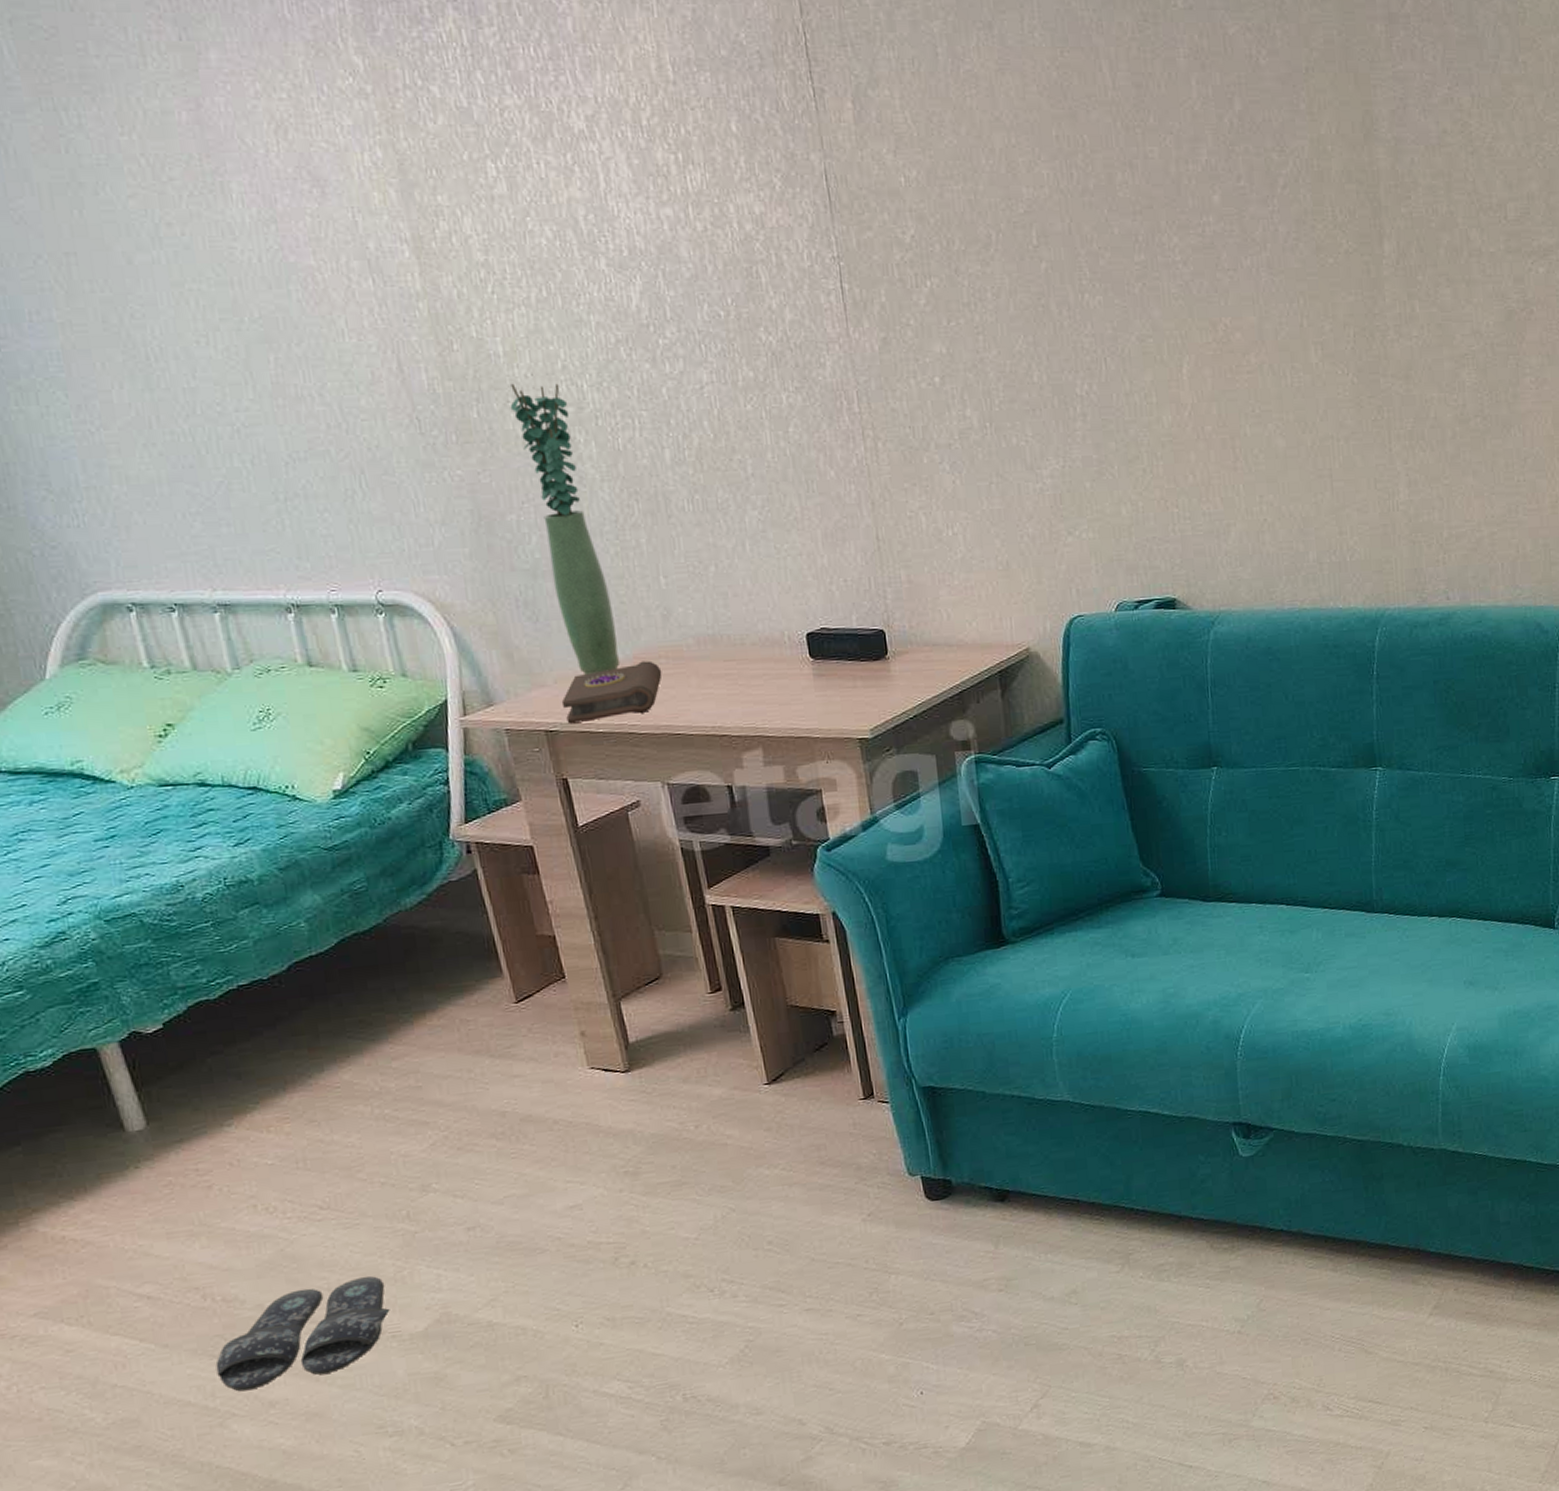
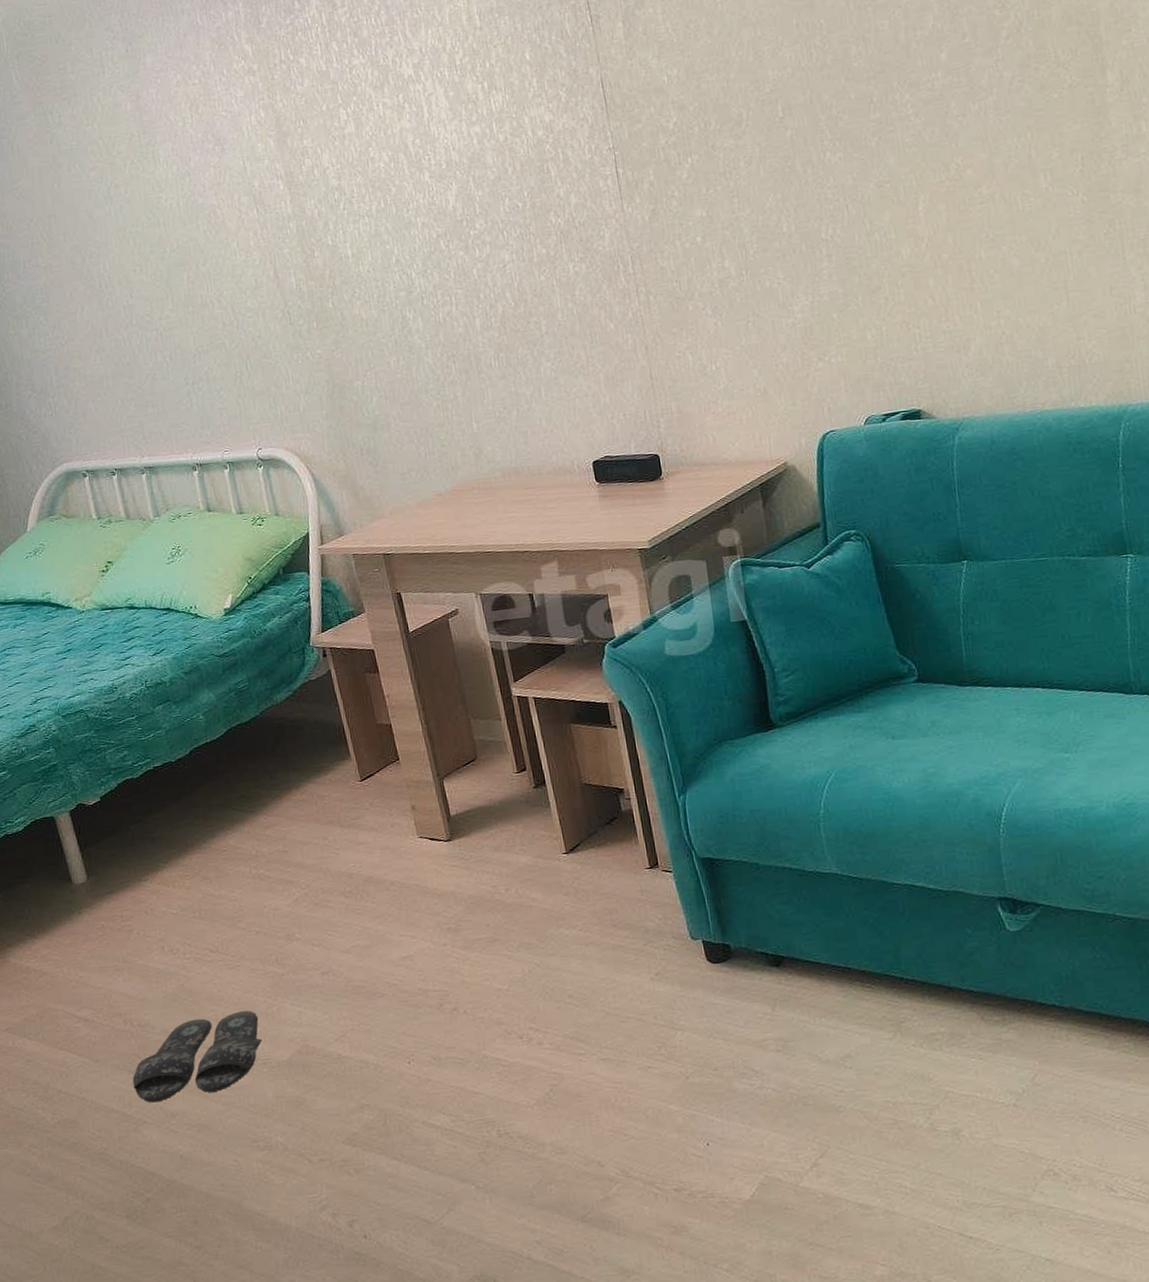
vase: present [510,383,621,676] -> none [356,274,442,508]
book: present [561,660,662,724] -> none [396,492,475,548]

